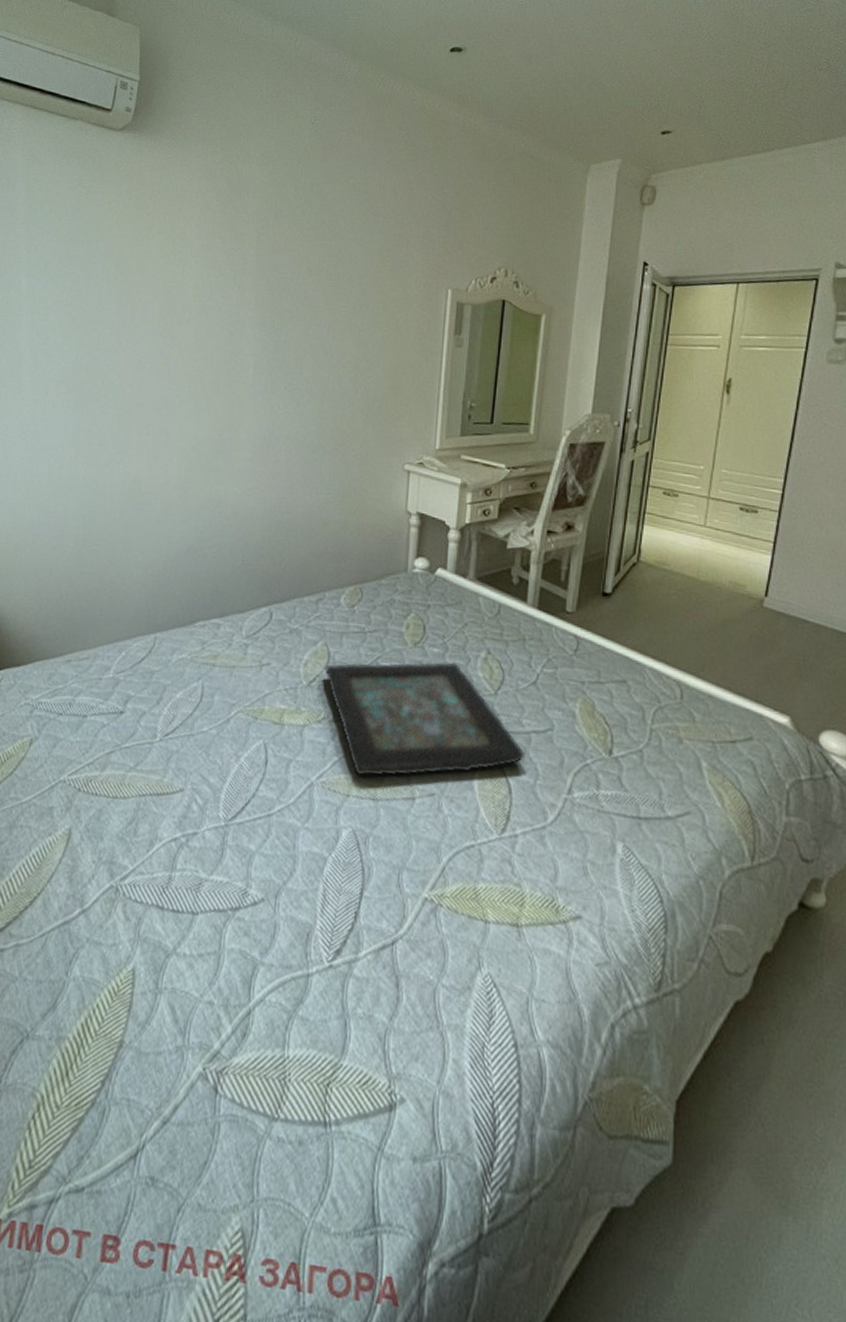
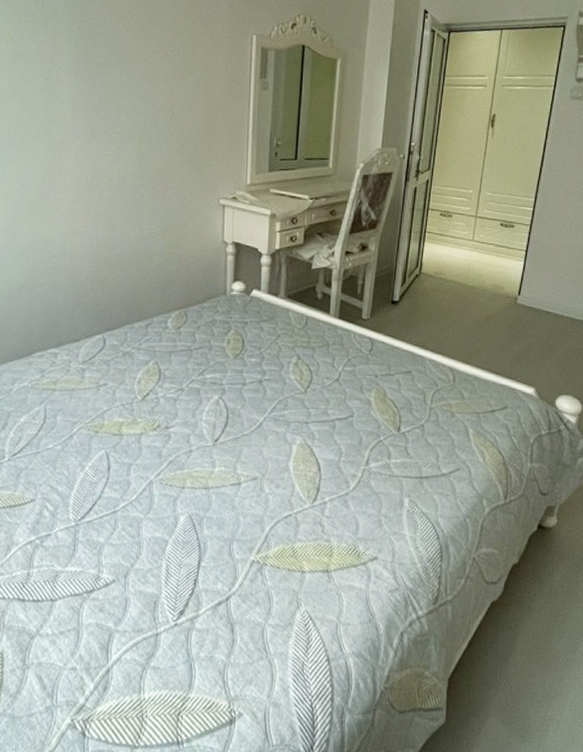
decorative tray: present [324,661,525,777] -> none [156,368,331,471]

